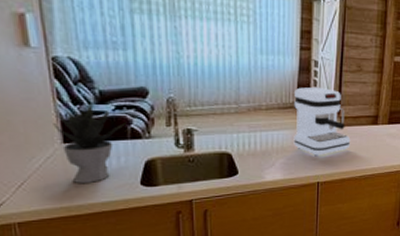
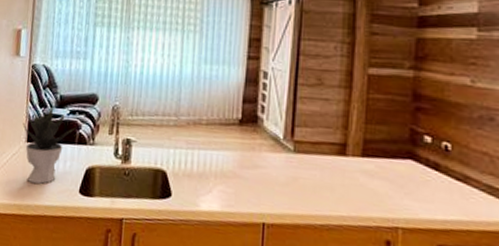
coffee maker: present [293,86,351,155] -> none [235,101,308,188]

